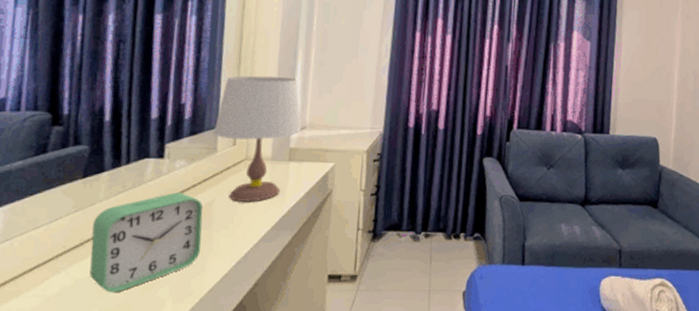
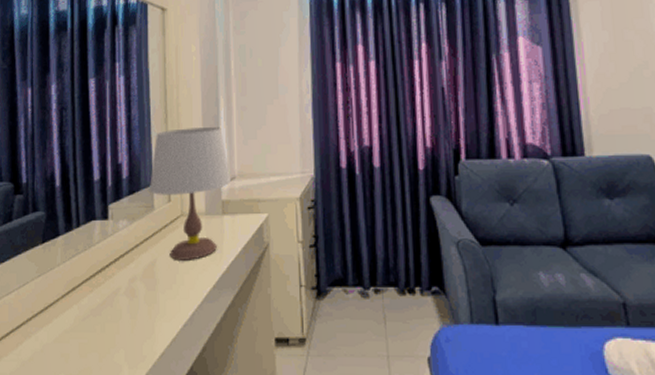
alarm clock: present [89,192,204,293] -> none [54,253,149,358]

